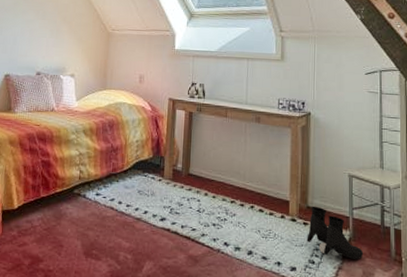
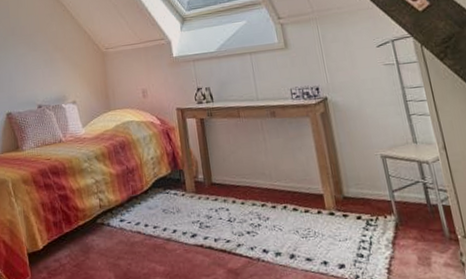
boots: present [307,206,364,259] -> none [347,195,415,246]

